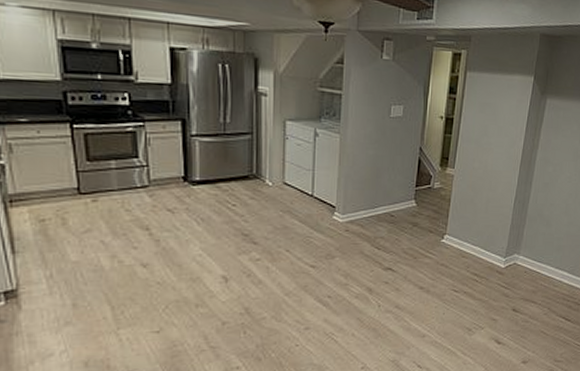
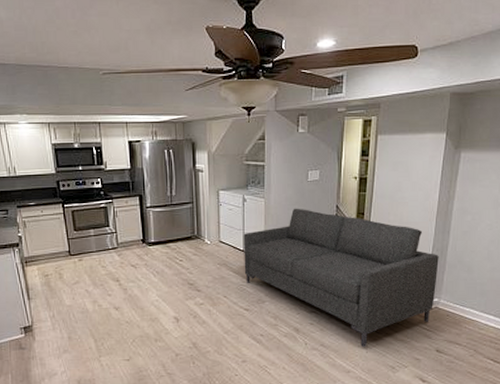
sofa: none [312,147,521,309] -> present [244,208,439,348]

